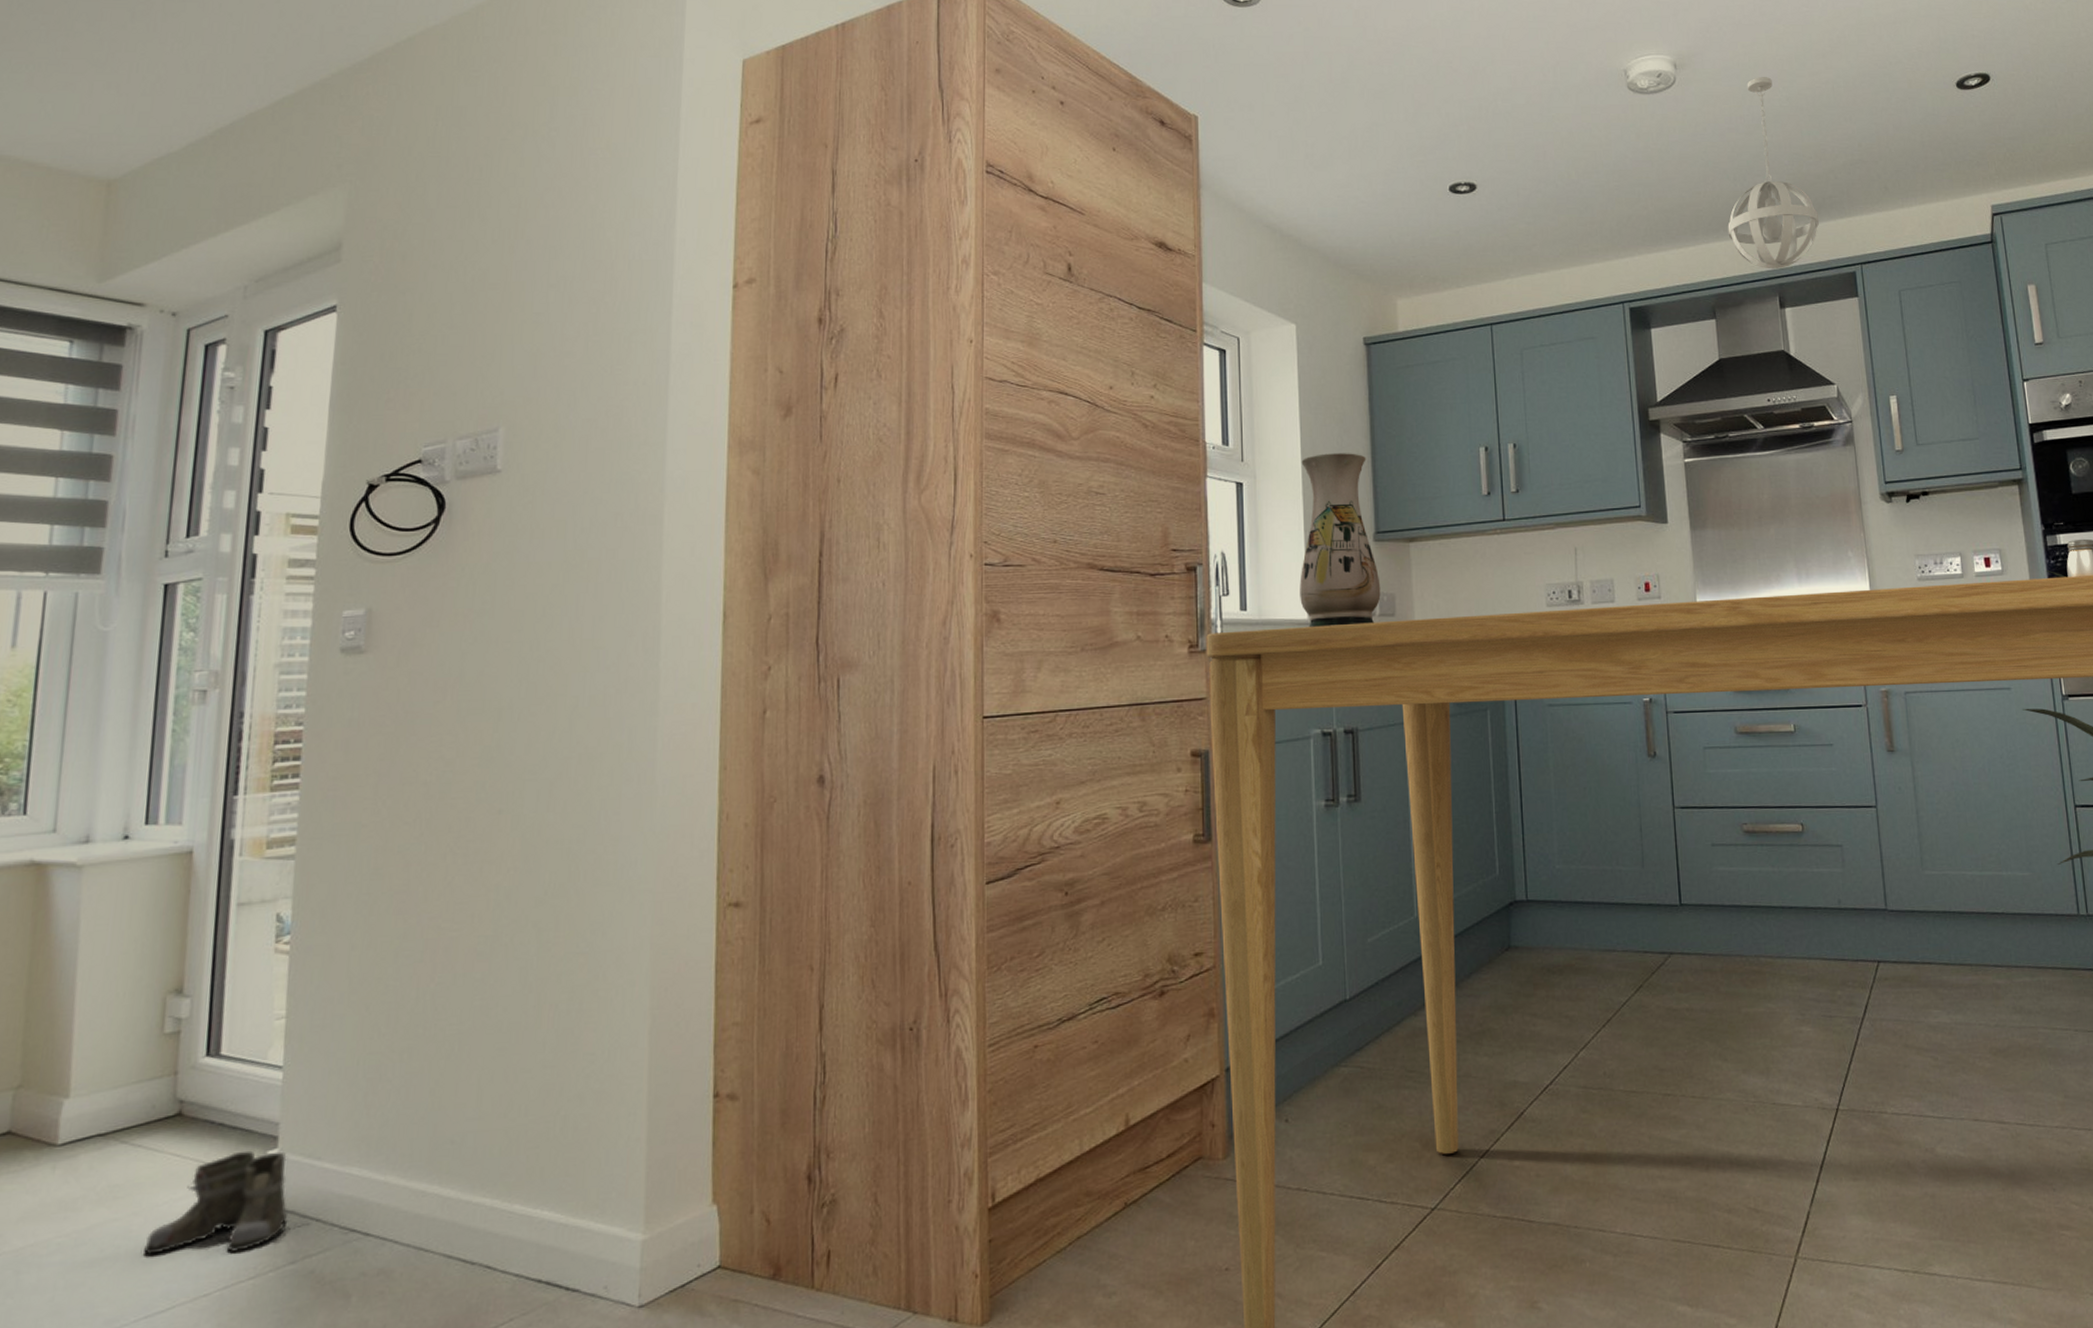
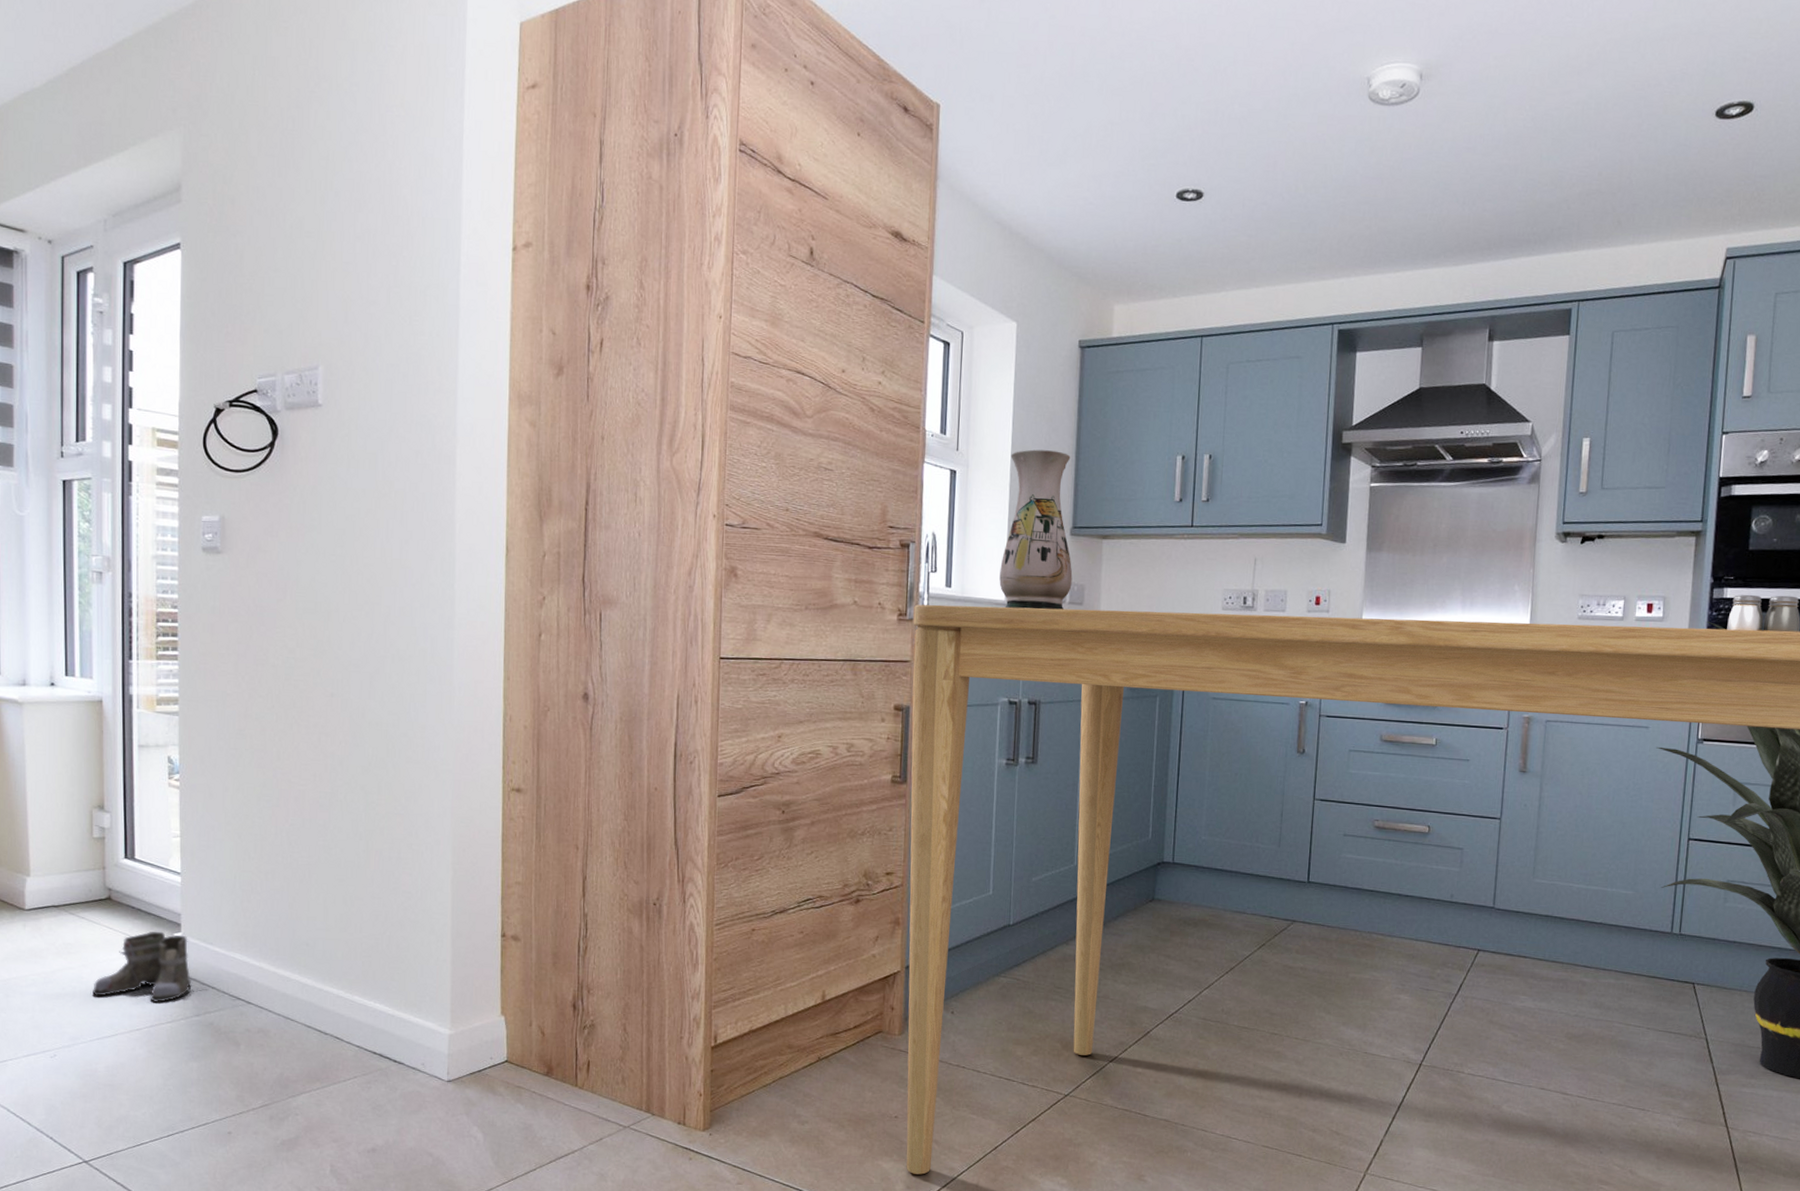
pendant light: present [1727,77,1819,270] -> none [1448,93,1544,301]

